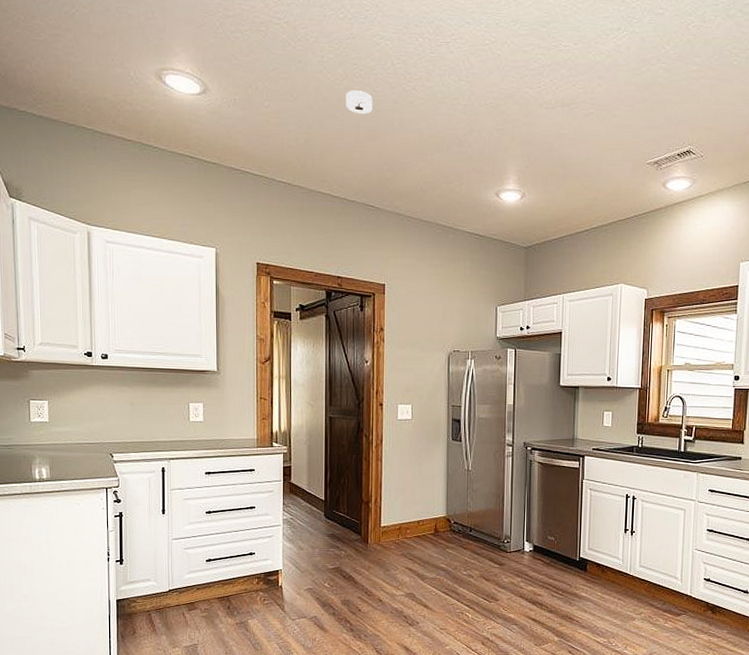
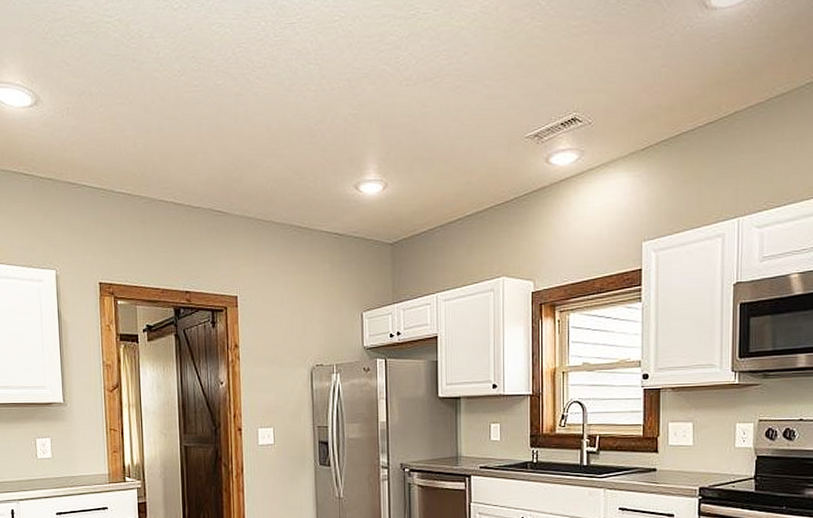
smoke detector: present [346,90,373,115] -> none [185,85,215,112]

